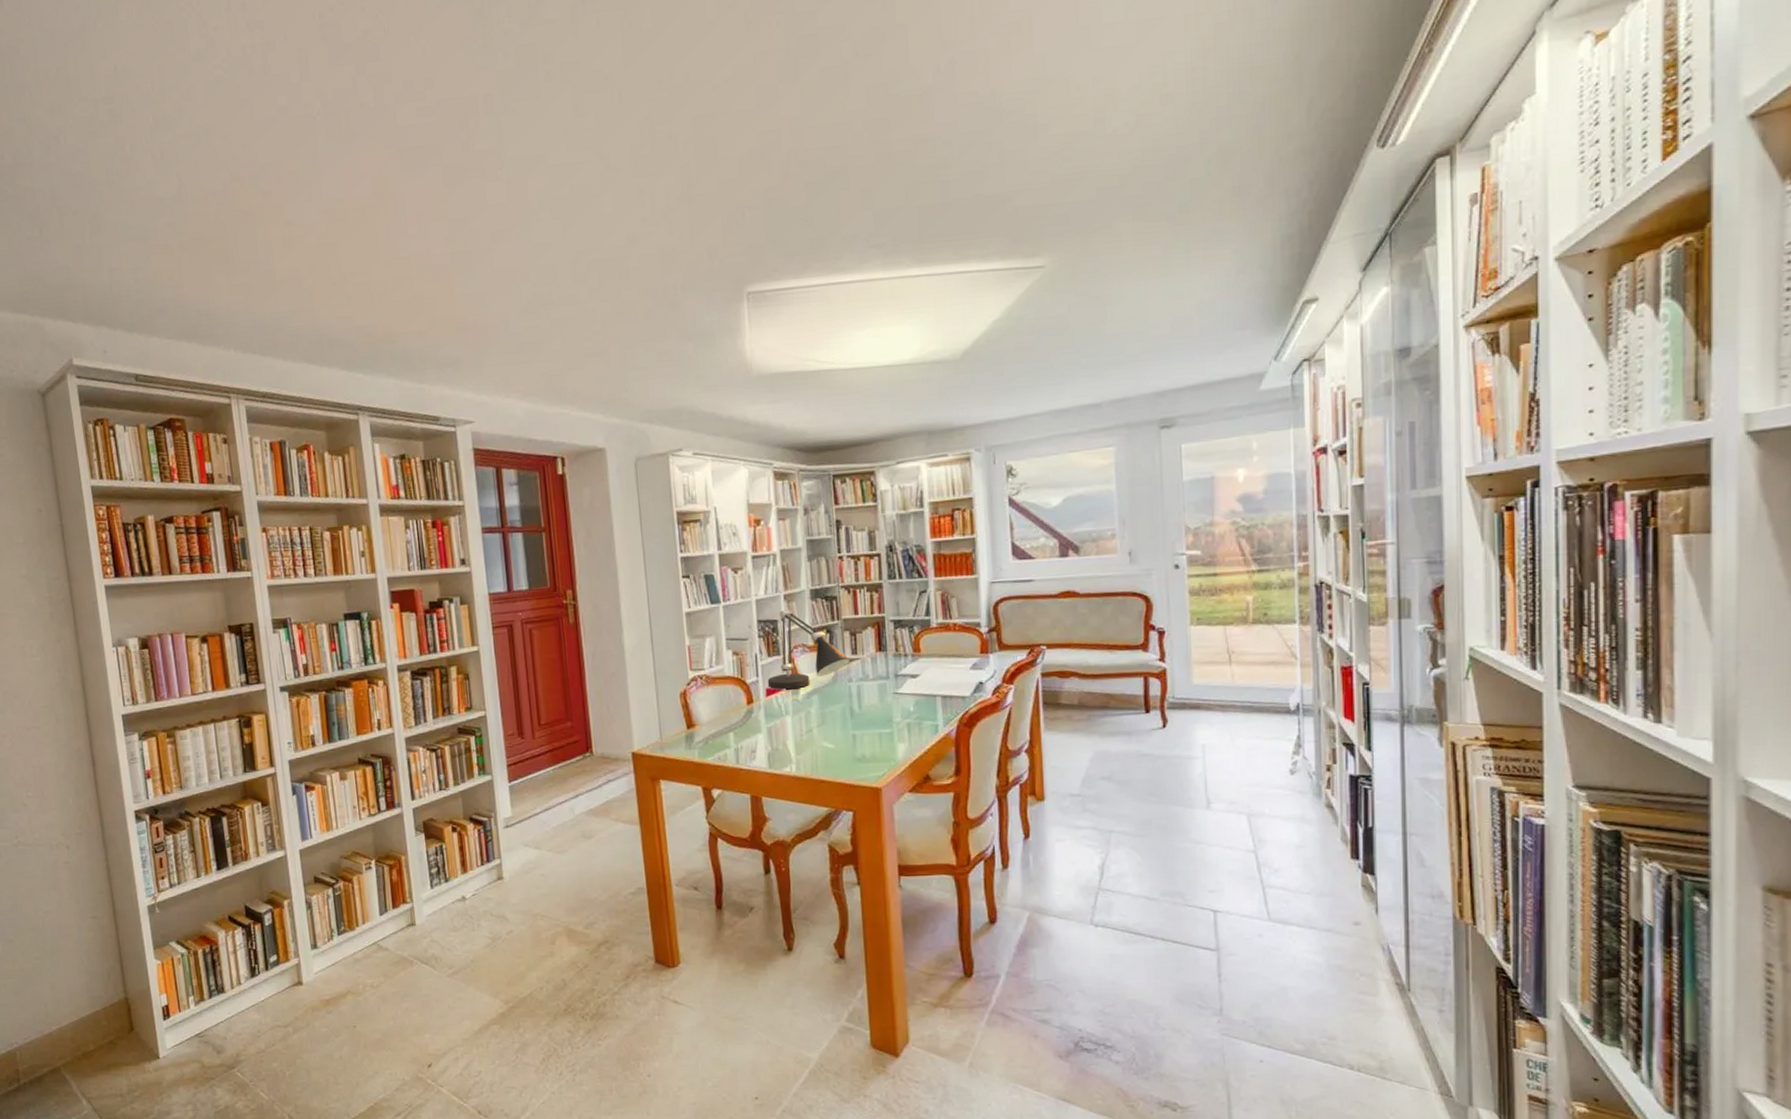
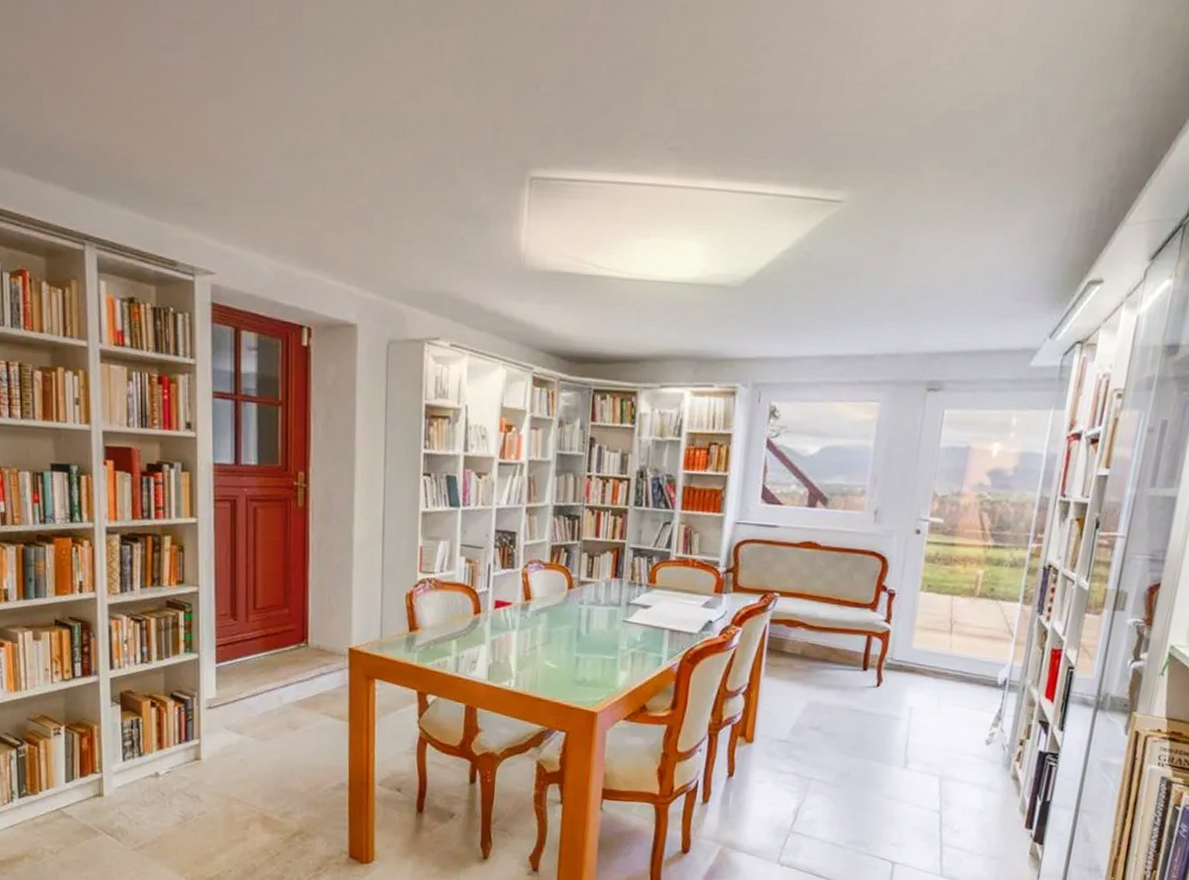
desk lamp: present [767,609,850,690] -> none [497,523,584,605]

